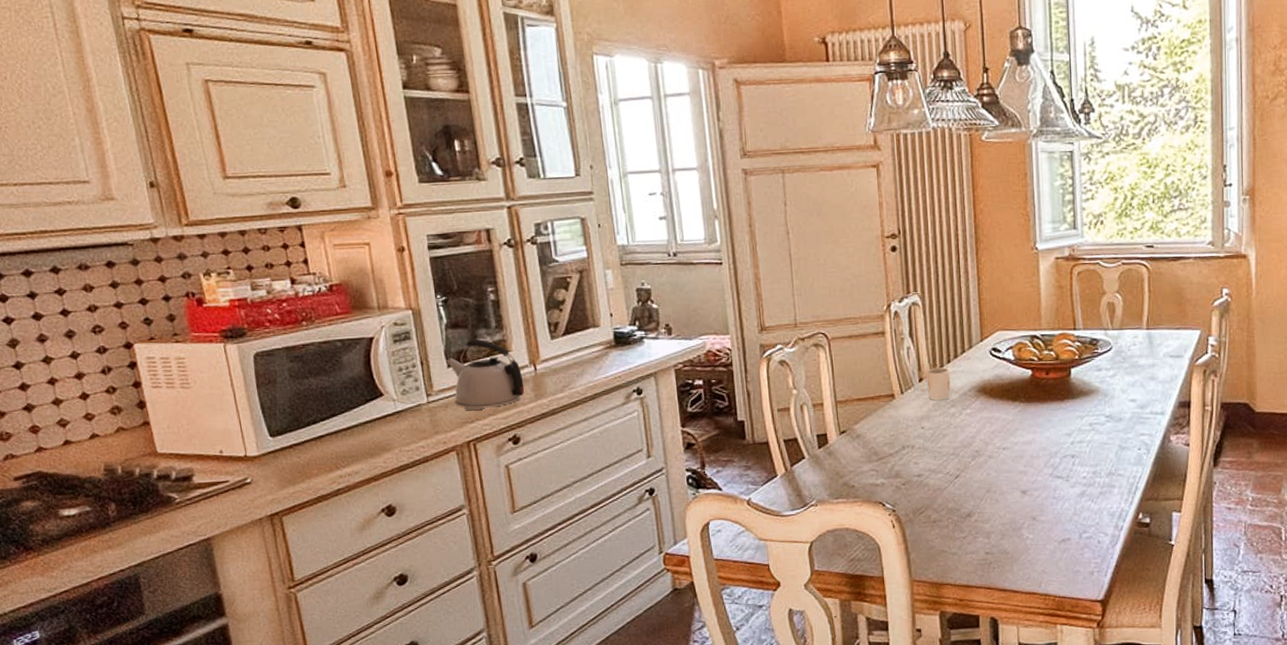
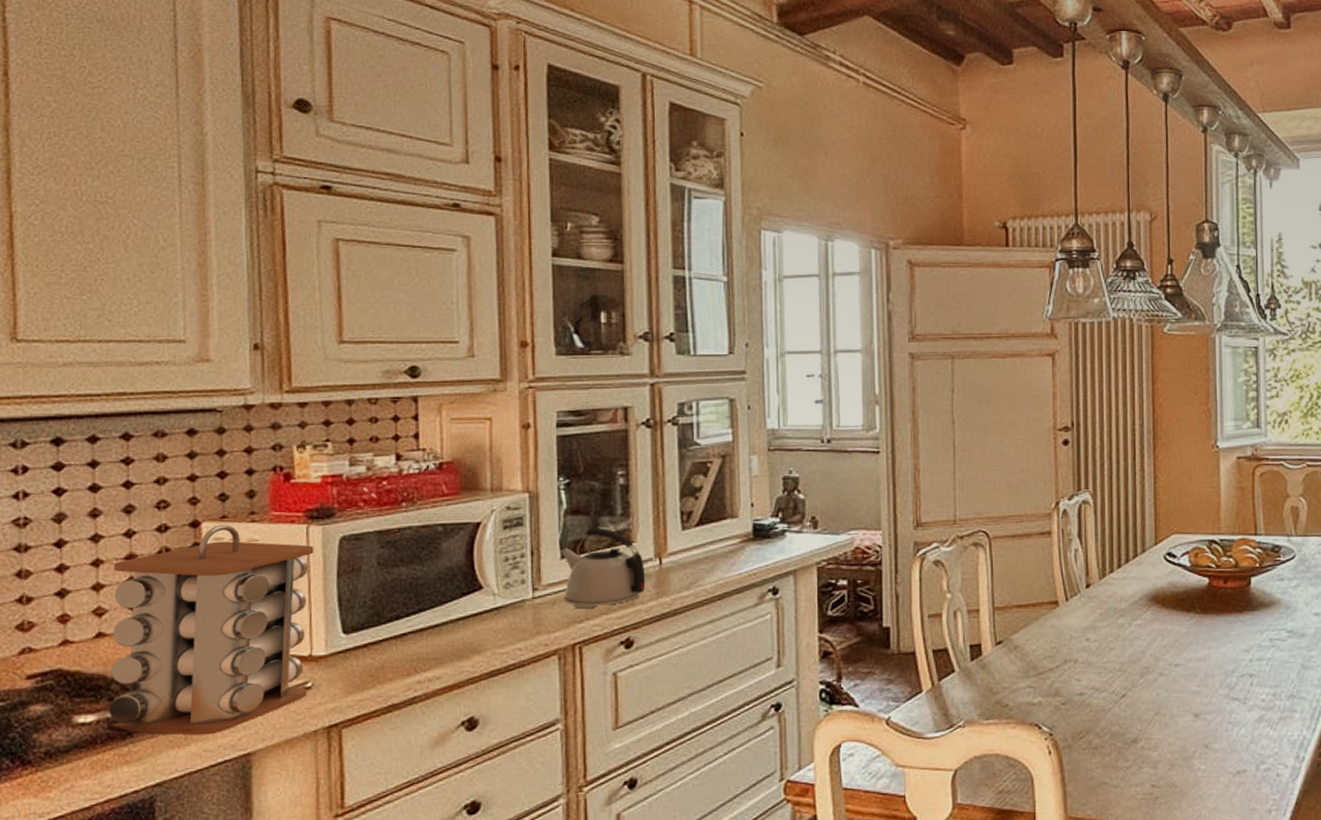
spice rack: none [66,345,249,524] -> present [107,524,314,736]
mug: present [926,367,951,401] -> none [1094,572,1121,609]

